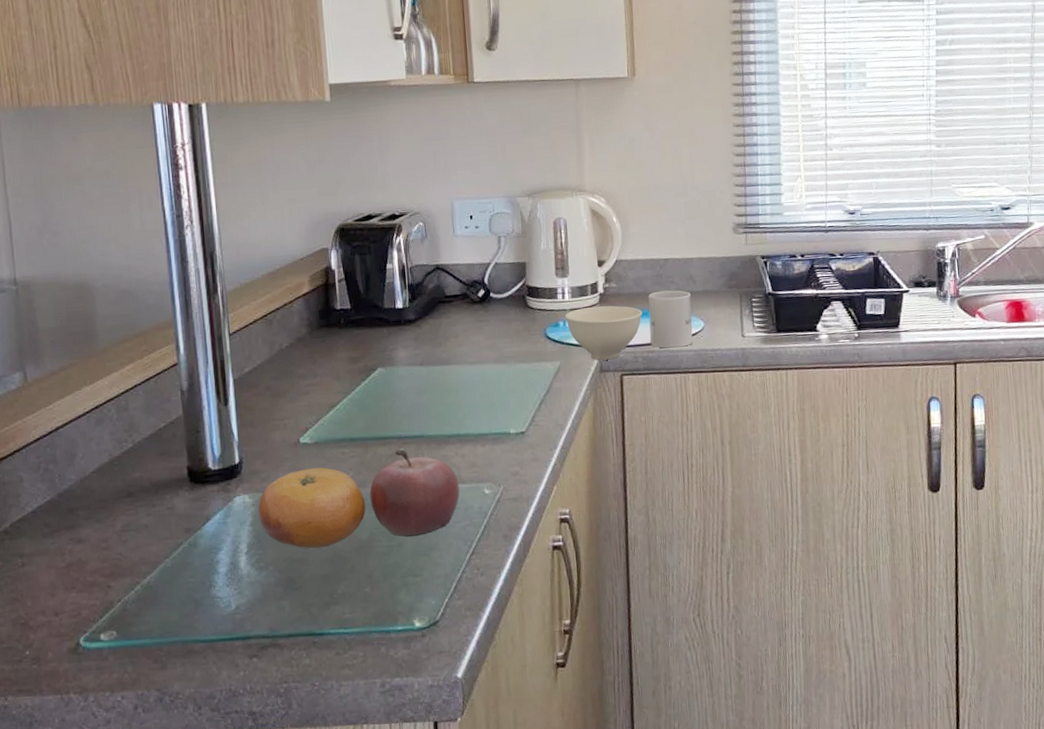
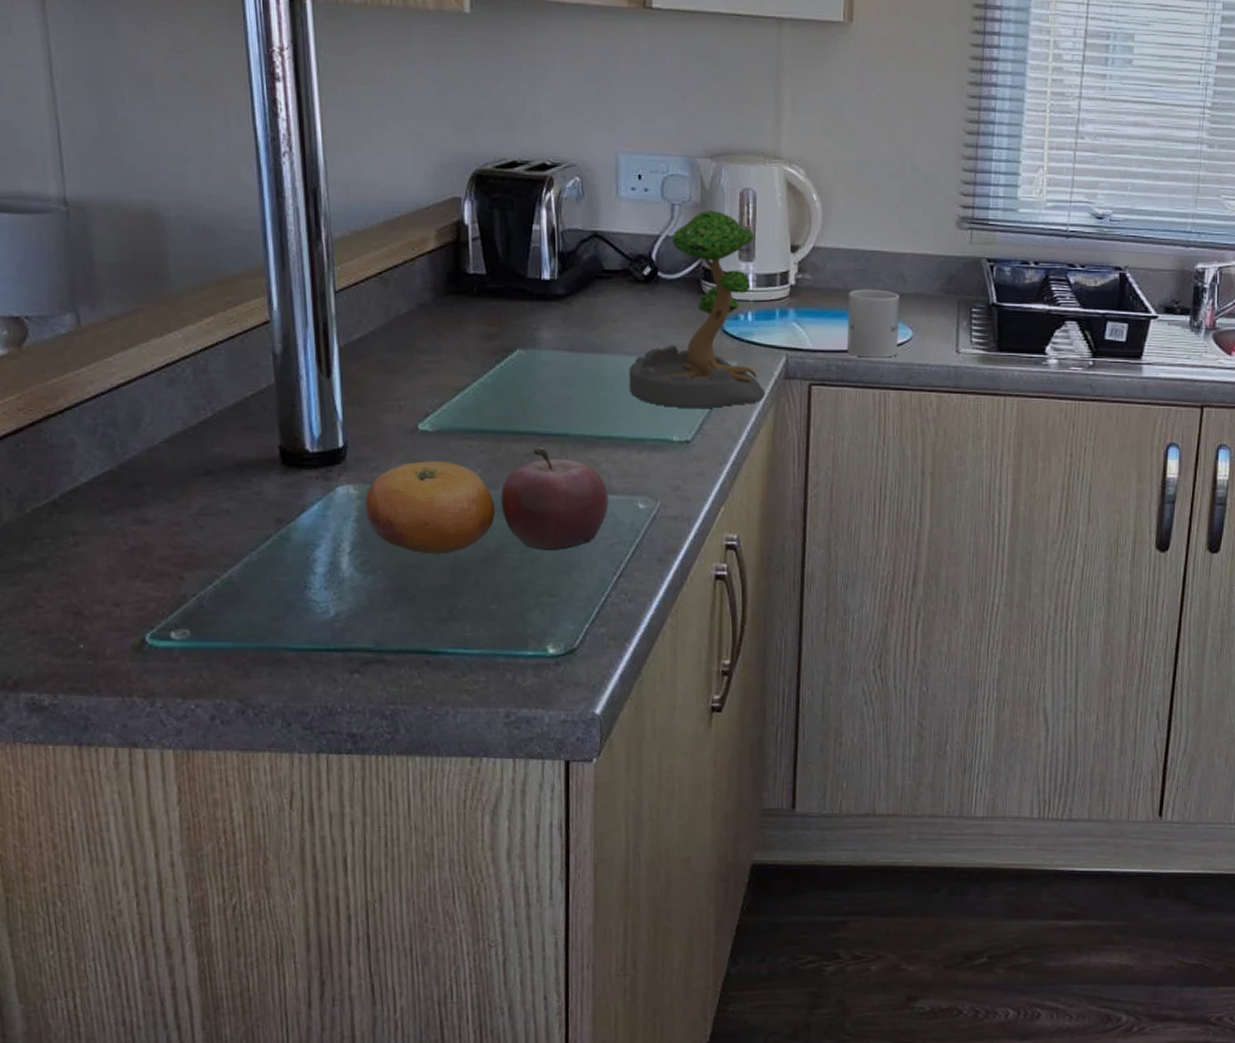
plant: none [471,238,585,405] -> present [629,211,765,408]
bowl: present [564,305,643,361] -> none [746,300,841,365]

